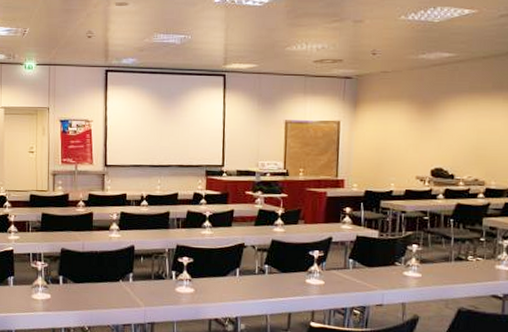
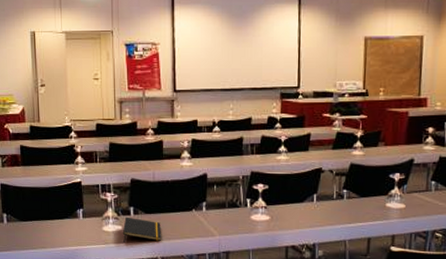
notepad: none [51,285,89,311] -> present [122,216,162,243]

